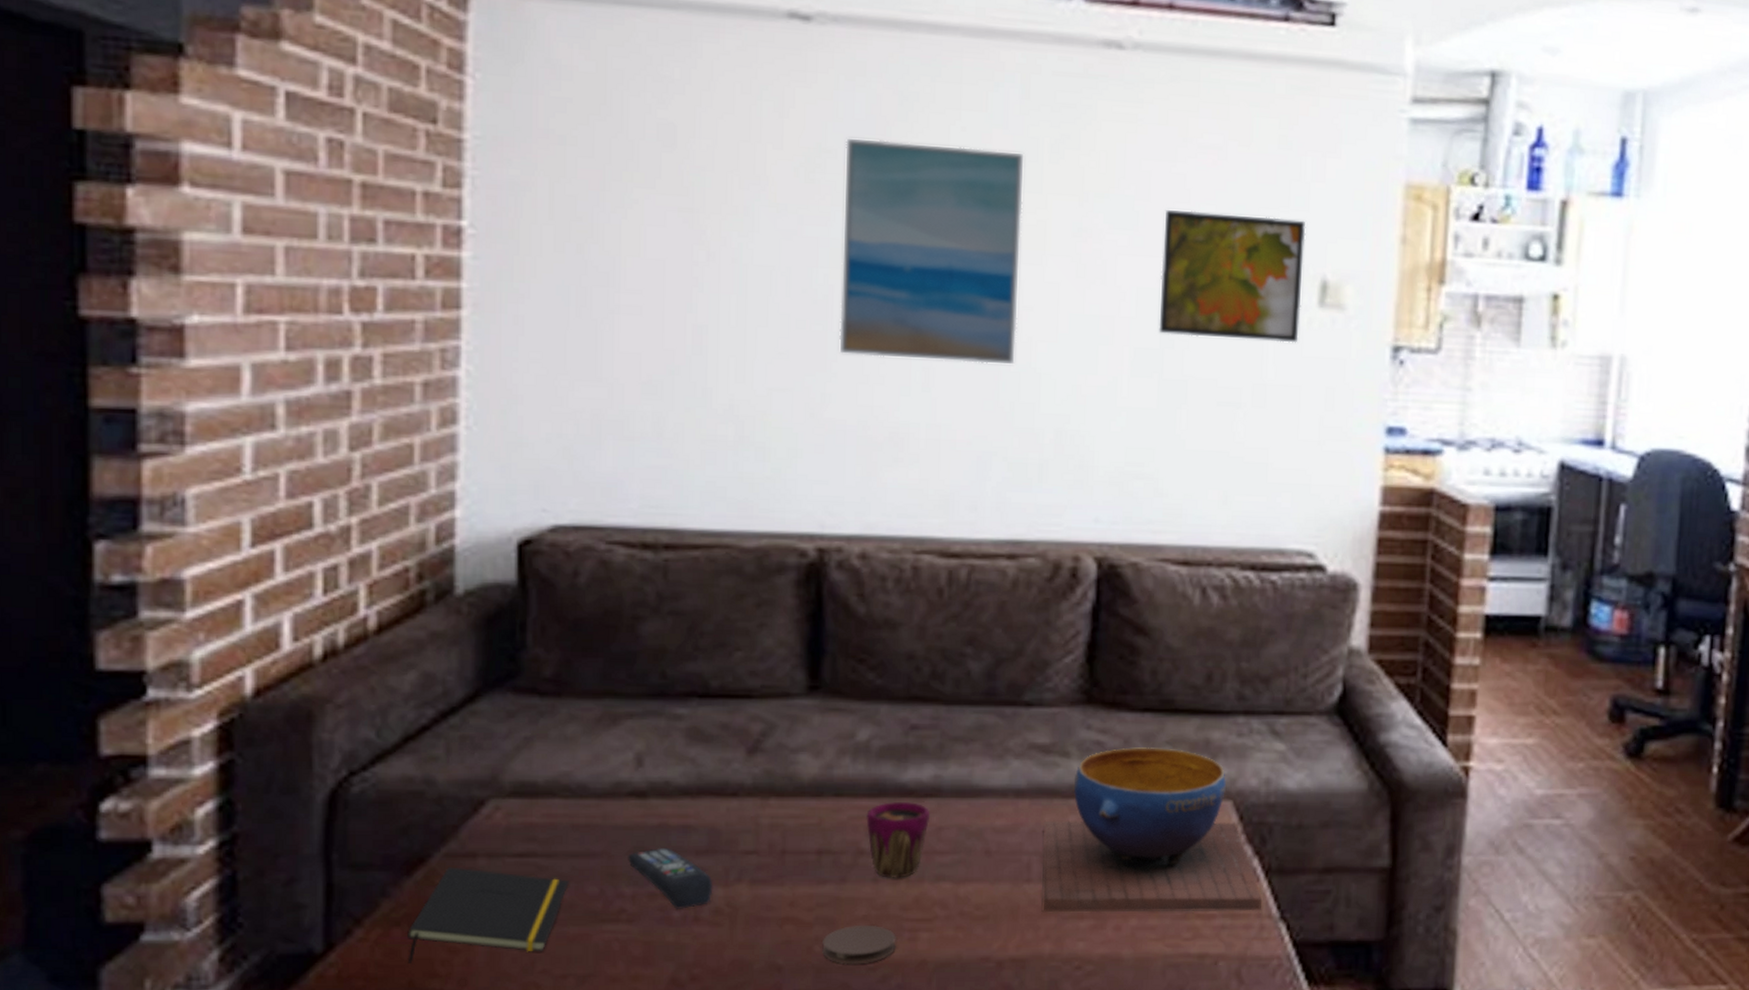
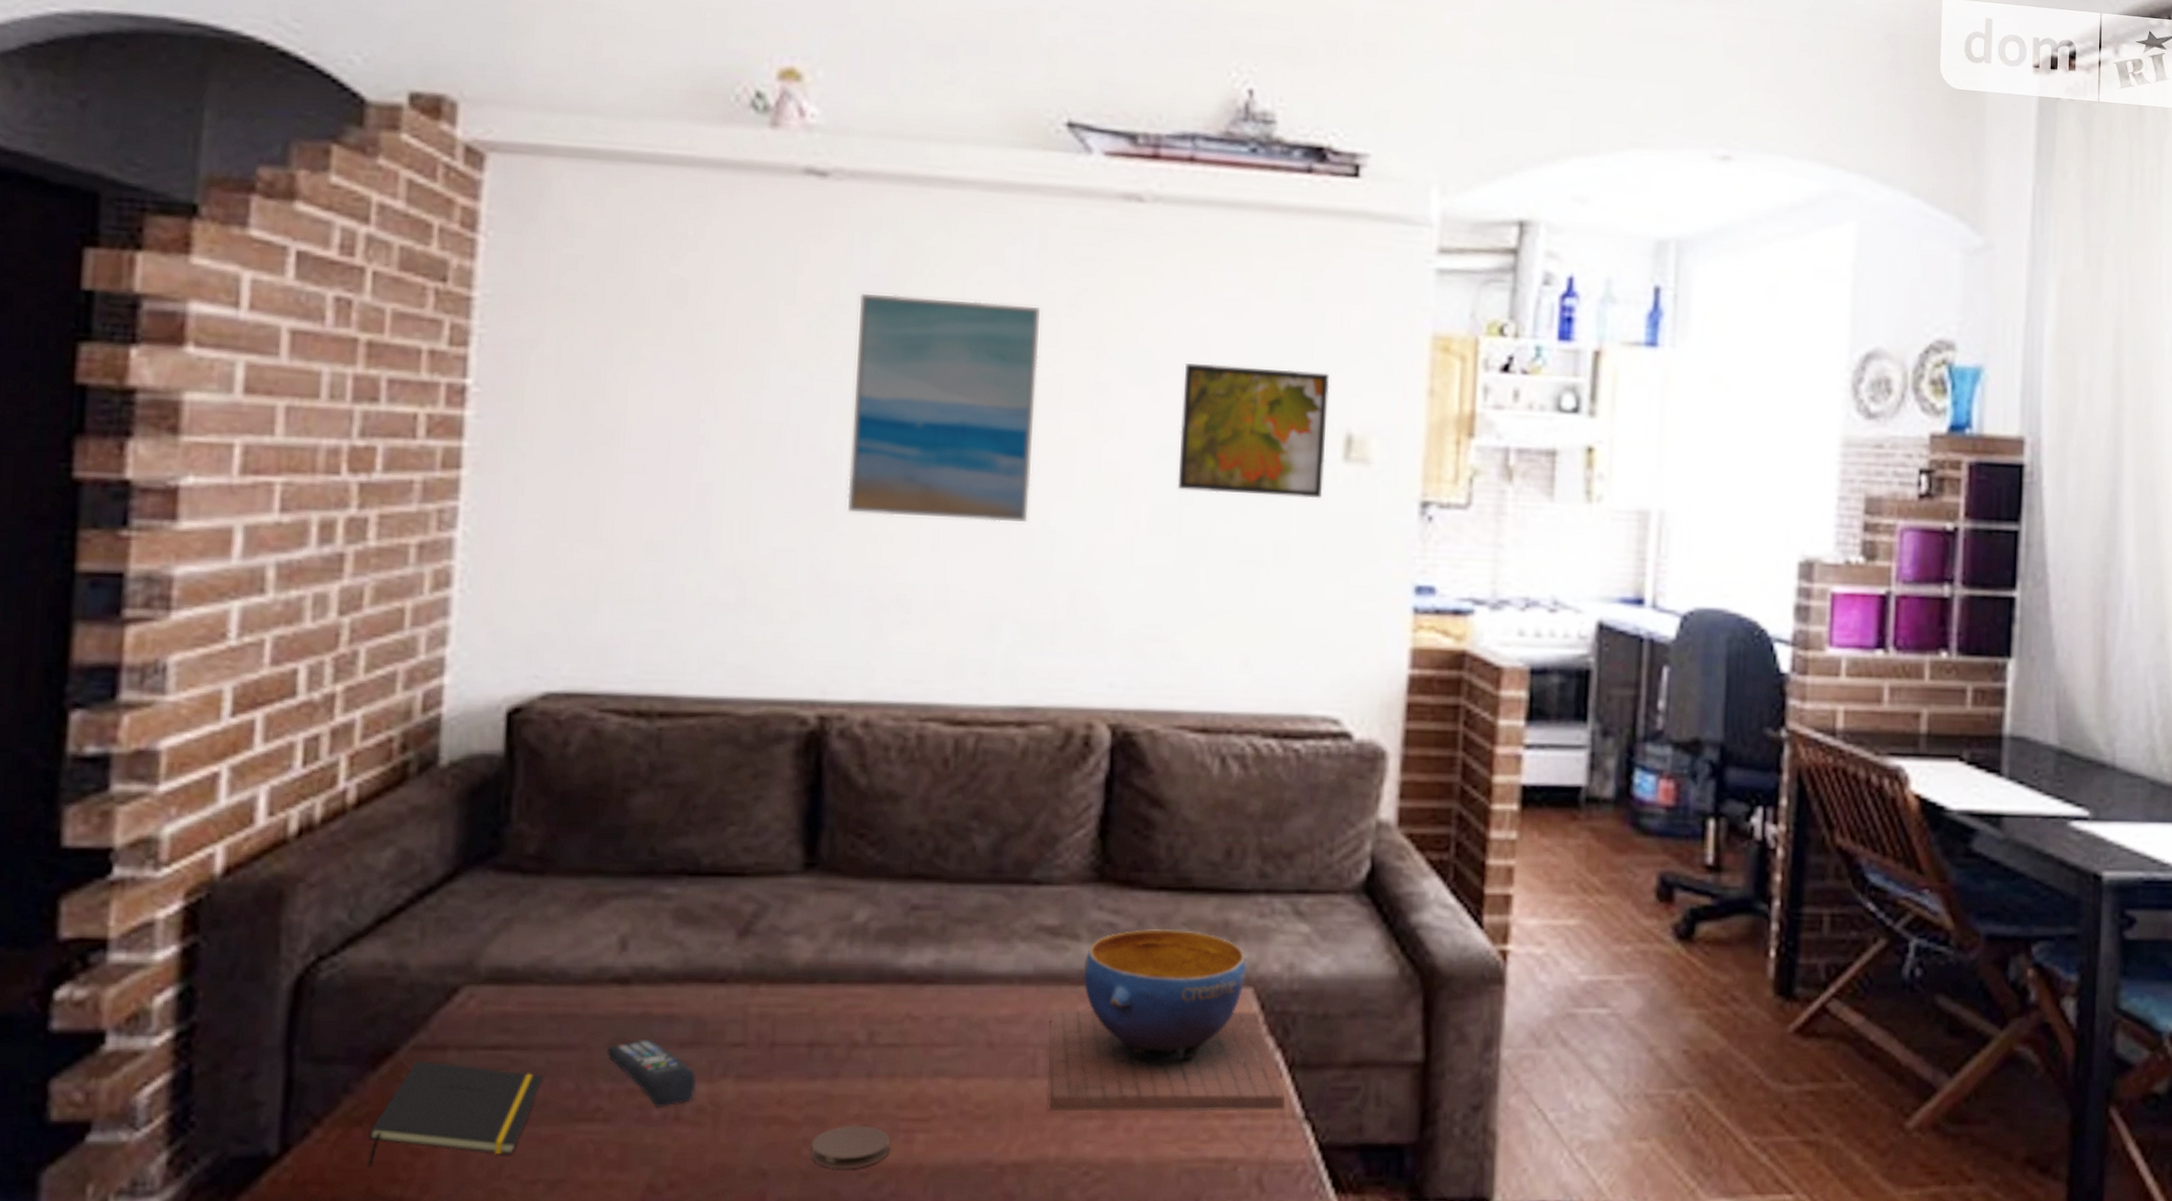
cup: present [866,802,931,878] -> none [861,989,931,1073]

